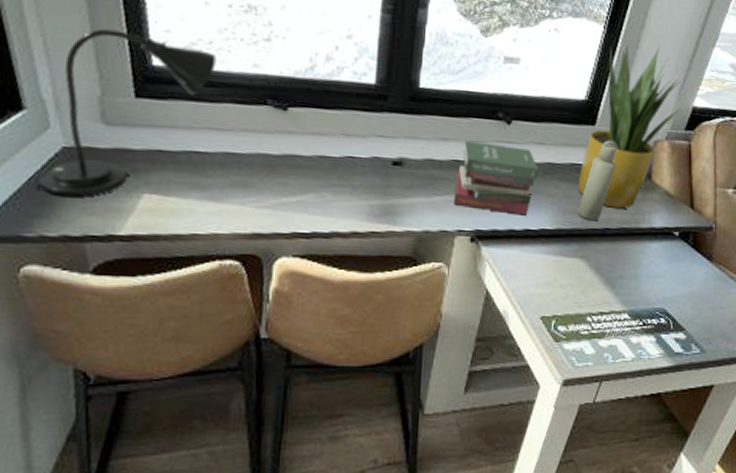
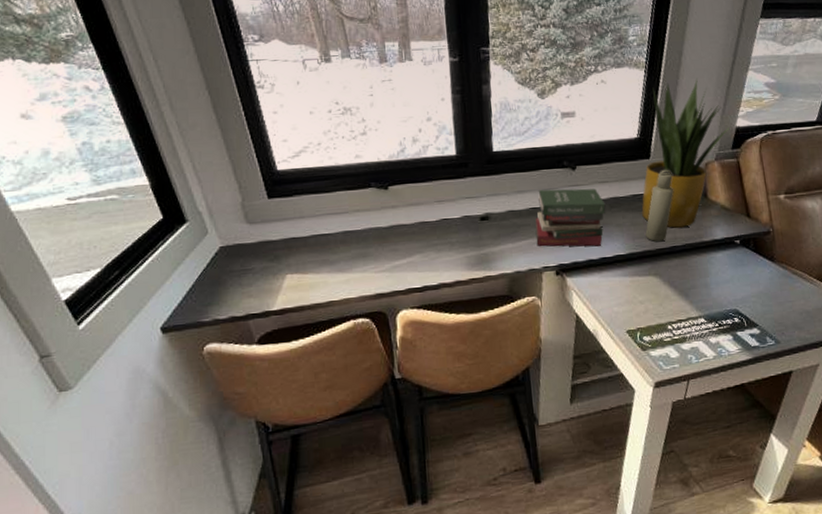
desk lamp: present [34,28,217,197] -> none [204,147,326,286]

